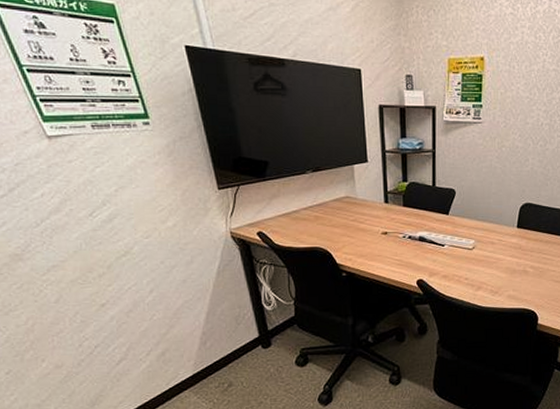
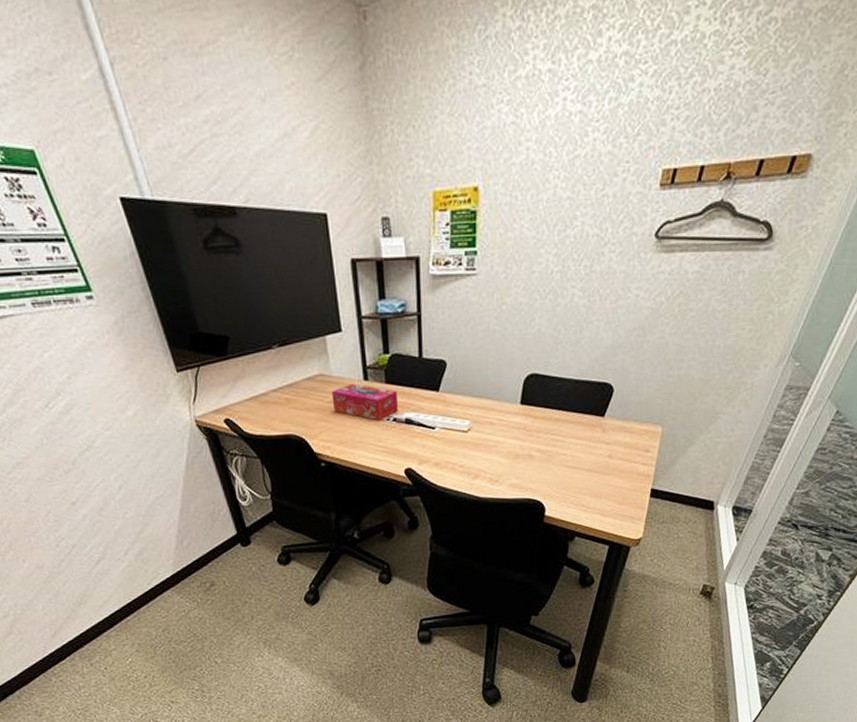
tissue box: none [355,205,413,238] -> present [331,383,398,421]

